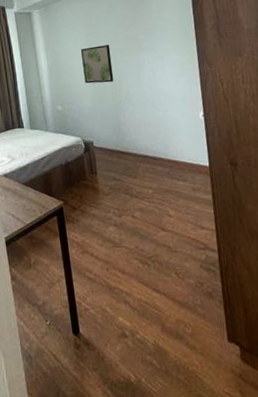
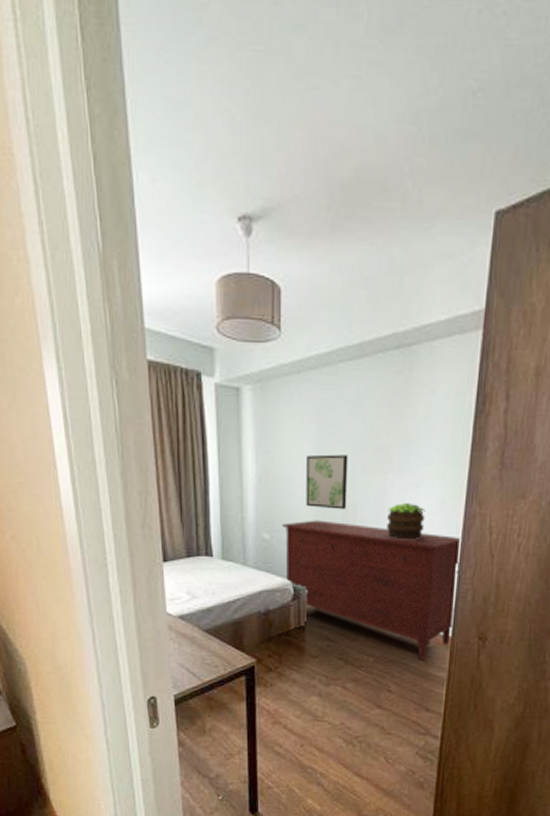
dresser: none [69,89,210,188] -> present [281,520,463,662]
potted plant: none [143,70,173,97] -> present [387,502,426,539]

